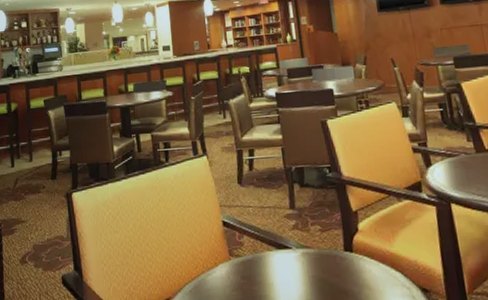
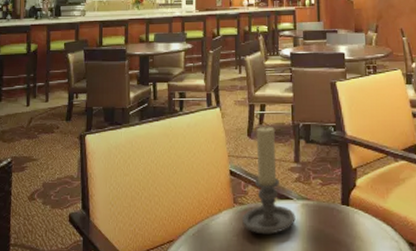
candle holder: none [240,171,297,288] -> present [242,126,296,235]

